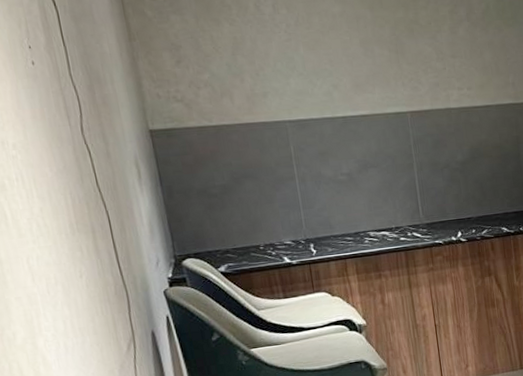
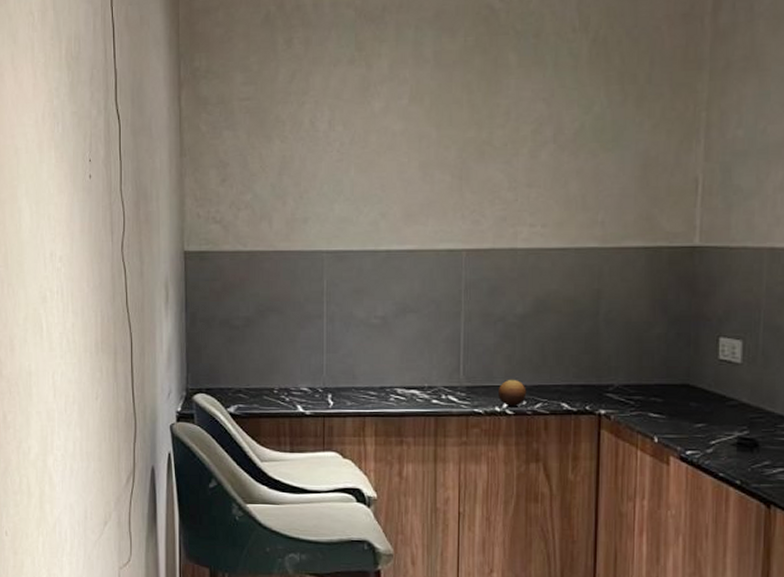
fruit: none [452,213,475,236] -> present [498,379,527,407]

